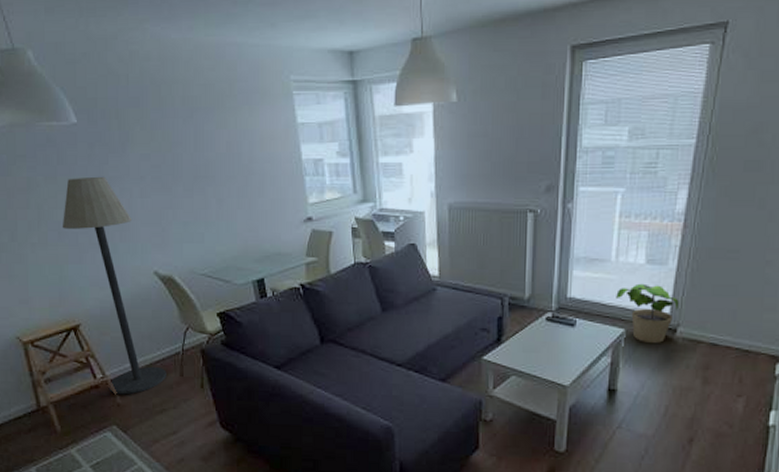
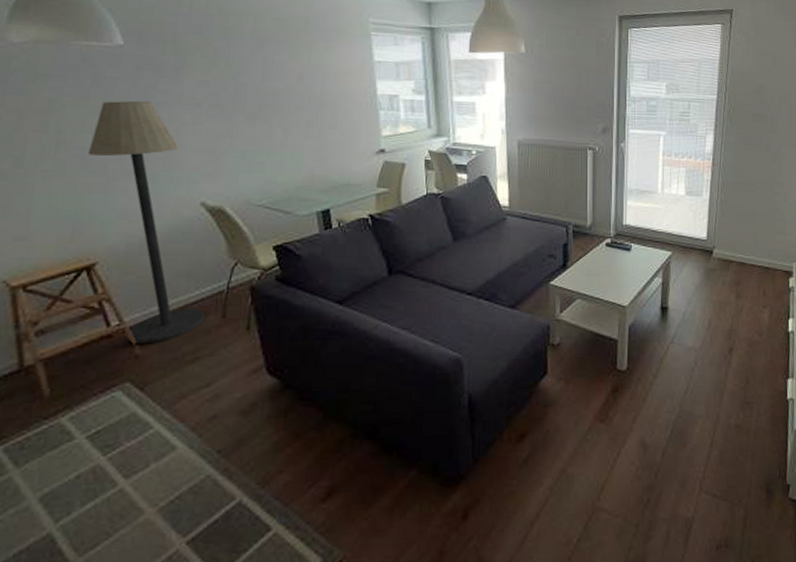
potted plant: present [616,283,679,343] -> none [663,212,714,263]

